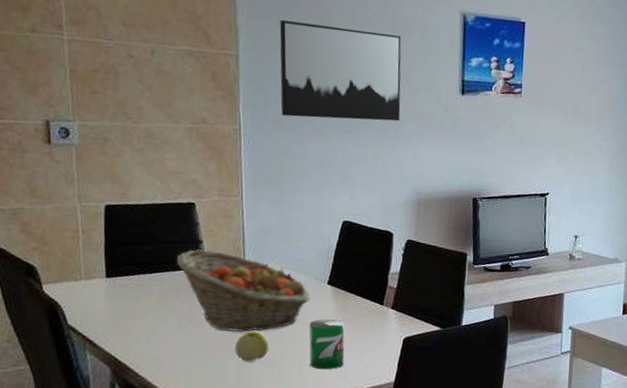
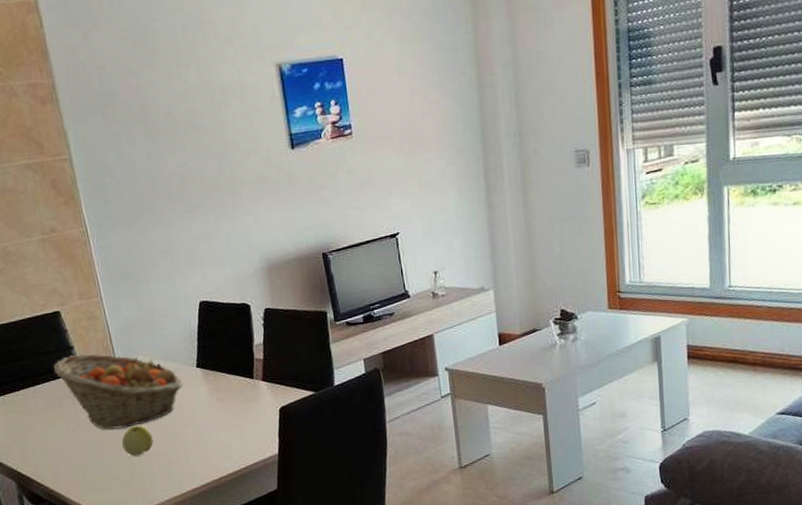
wall art: present [279,20,402,122] -> none [103,102,235,209]
can: present [309,319,345,370] -> none [186,401,226,453]

